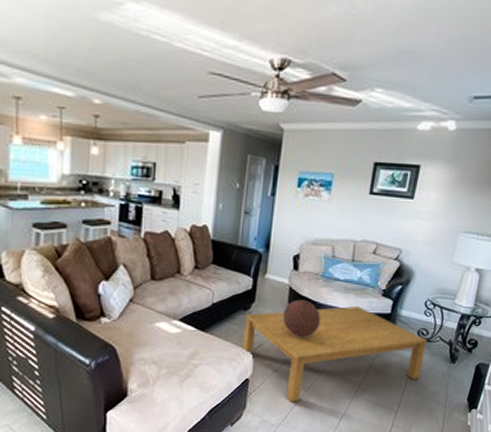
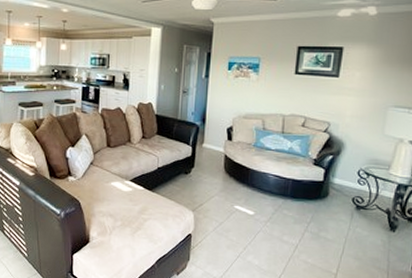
coffee table: present [242,306,428,402] -> none [185,173,364,258]
decorative sphere: present [282,300,321,338] -> none [220,166,255,200]

